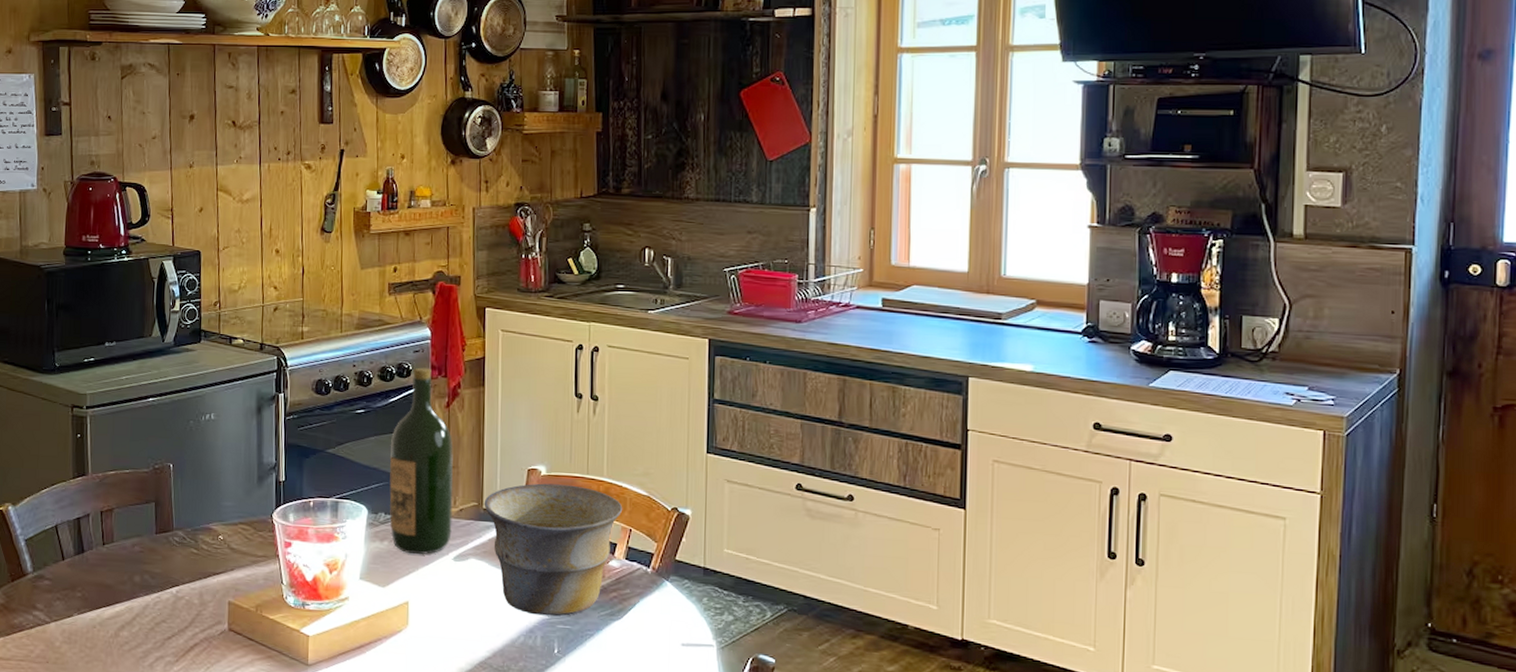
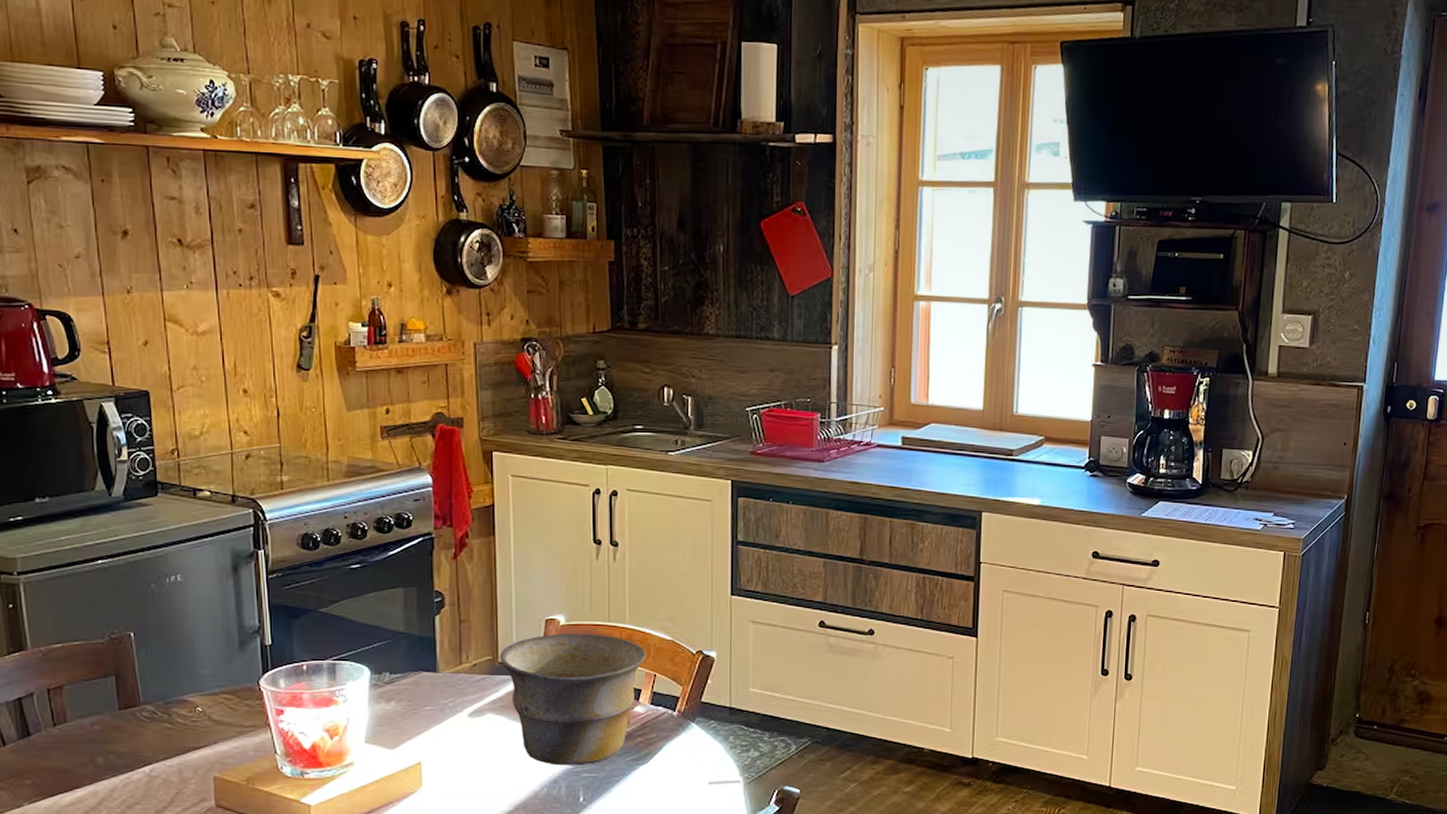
wine bottle: present [389,367,453,555] -> none [391,517,465,714]

